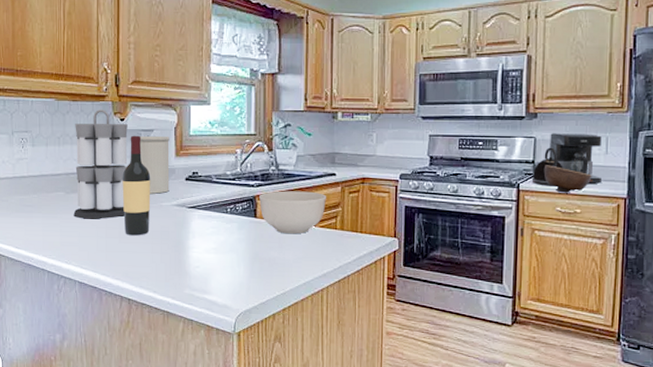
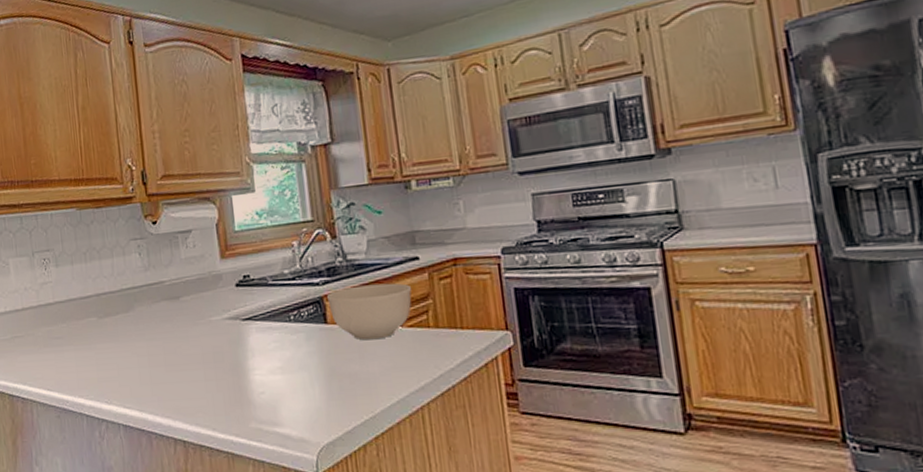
spice rack: present [73,110,128,219] -> none [101,213,169,347]
wine bottle: present [122,135,151,236] -> none [160,239,200,362]
canister: present [139,136,170,194] -> none [177,236,218,308]
kettle: present [531,147,563,186] -> none [678,189,720,241]
wooden bowl: present [543,165,592,193] -> none [692,212,763,248]
coffee maker: present [549,132,602,184] -> none [693,164,777,231]

